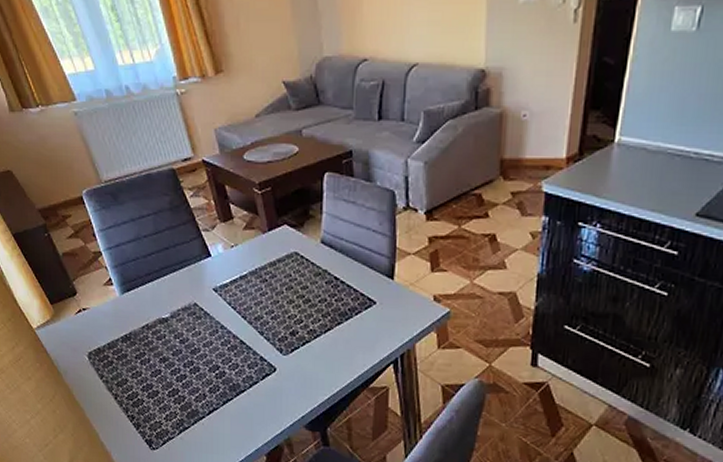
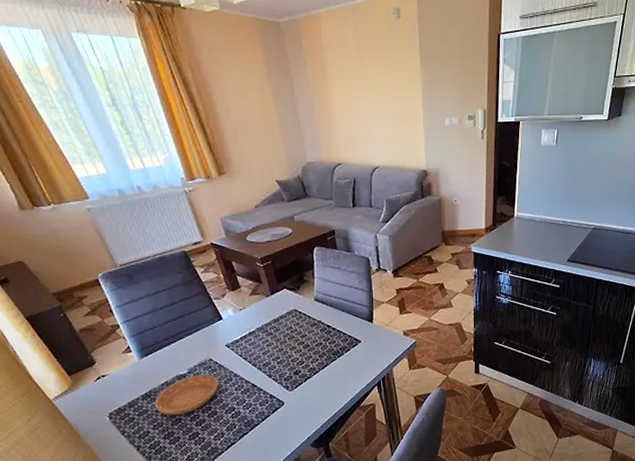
saucer: none [134,321,203,366] -> present [154,374,219,415]

